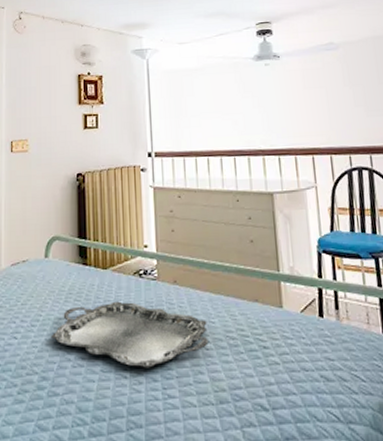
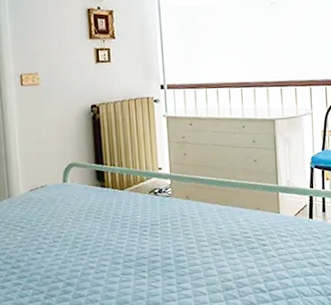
serving tray: present [51,301,209,368] -> none [73,216,217,269]

